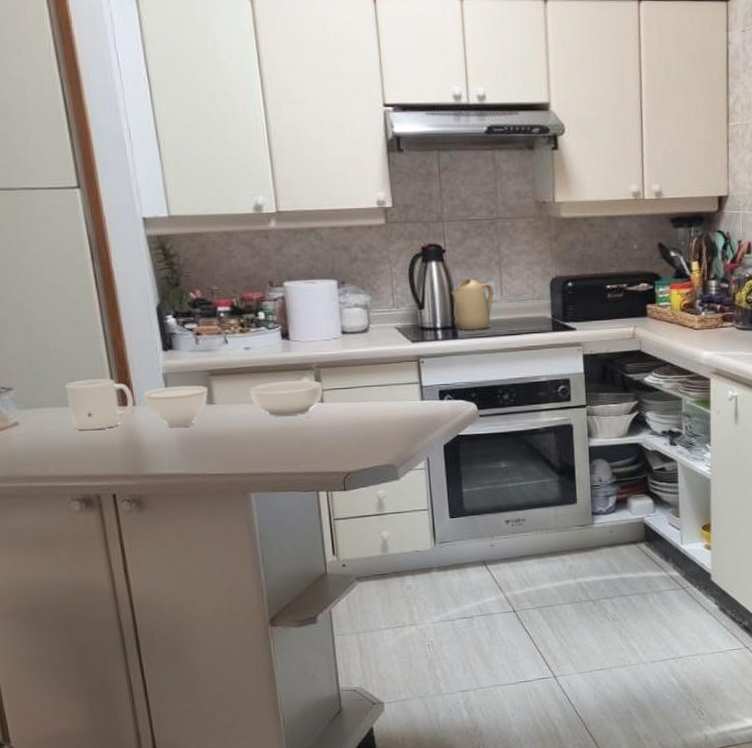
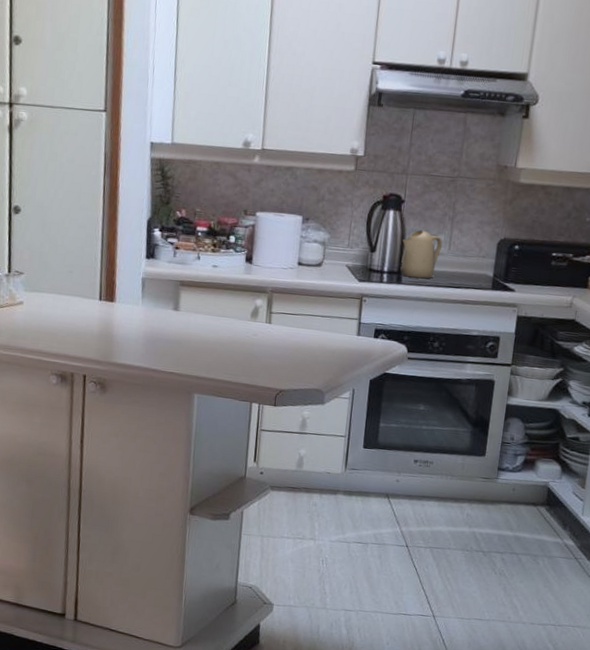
mug: present [65,379,134,431] -> none [63,274,115,318]
bowl: present [143,386,209,428] -> none [123,290,177,327]
bowl: present [249,380,323,416] -> none [210,299,273,332]

